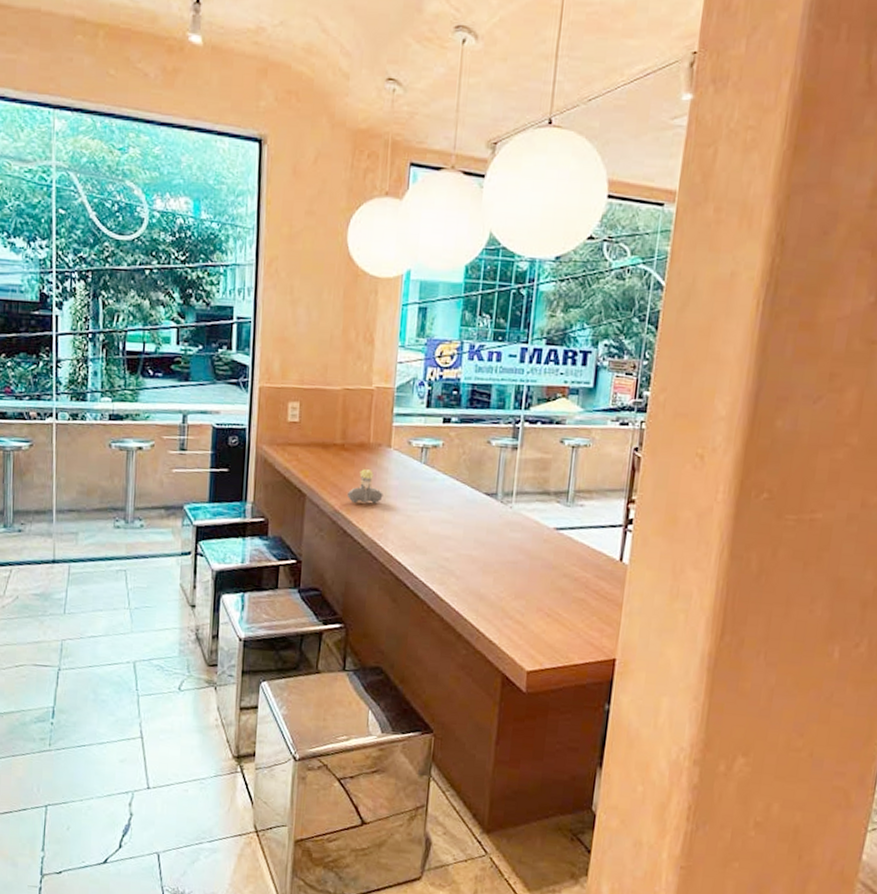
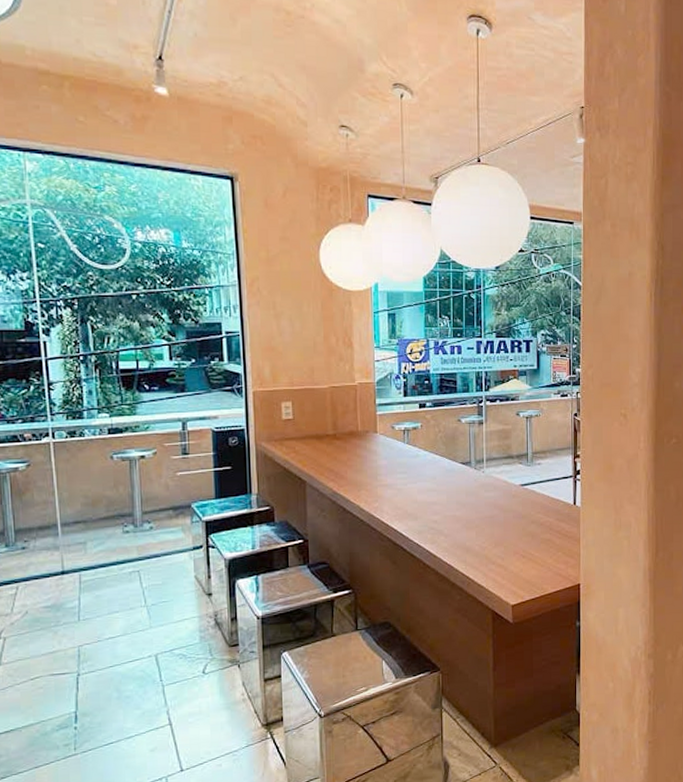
bust sculpture: present [346,469,383,503] -> none [342,454,375,483]

